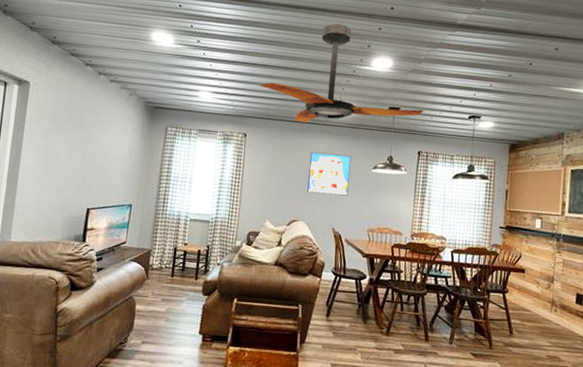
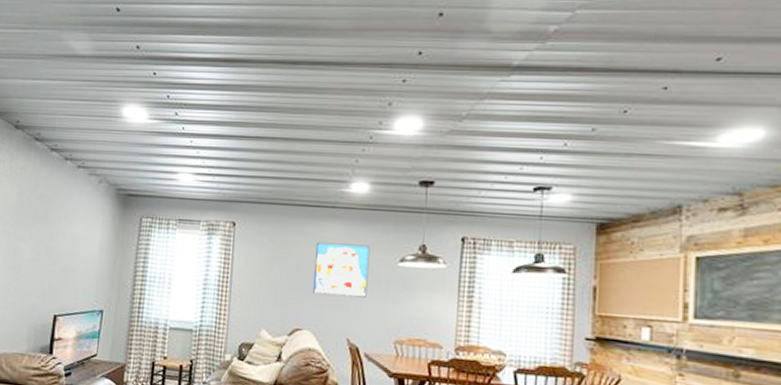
ceiling fan: present [260,23,424,124] -> none [251,79,468,207]

